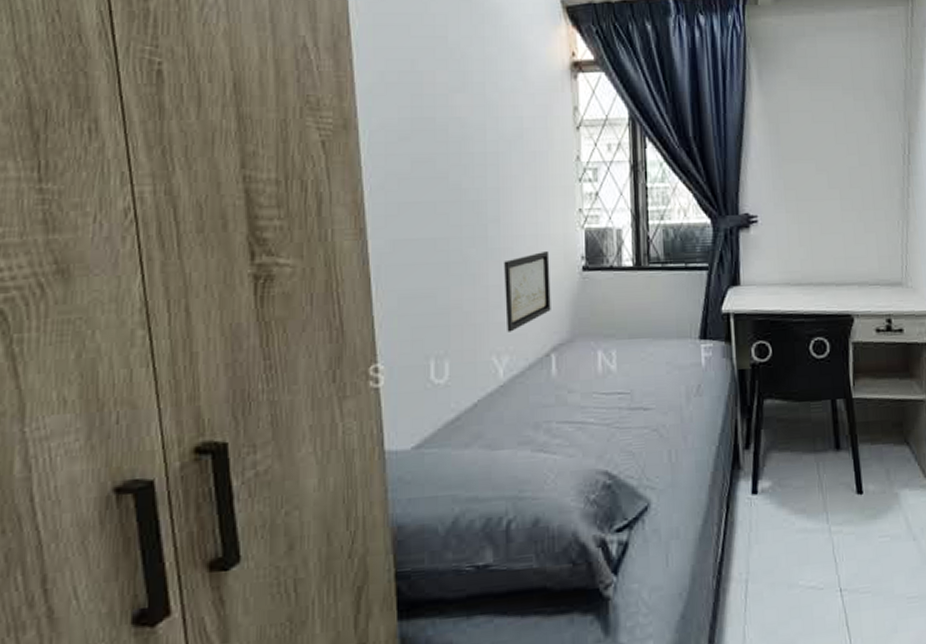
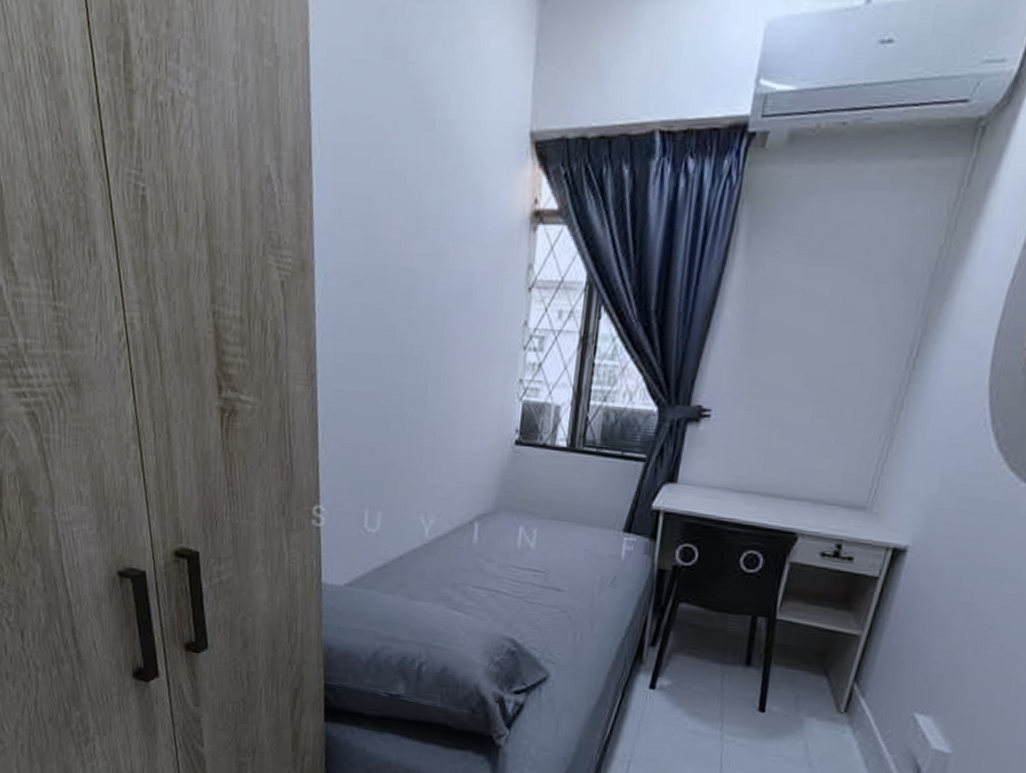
wall art: present [504,250,551,332] -> none [436,419,485,495]

